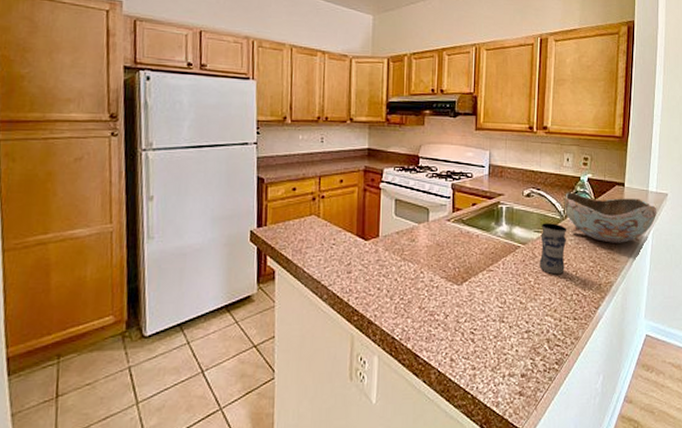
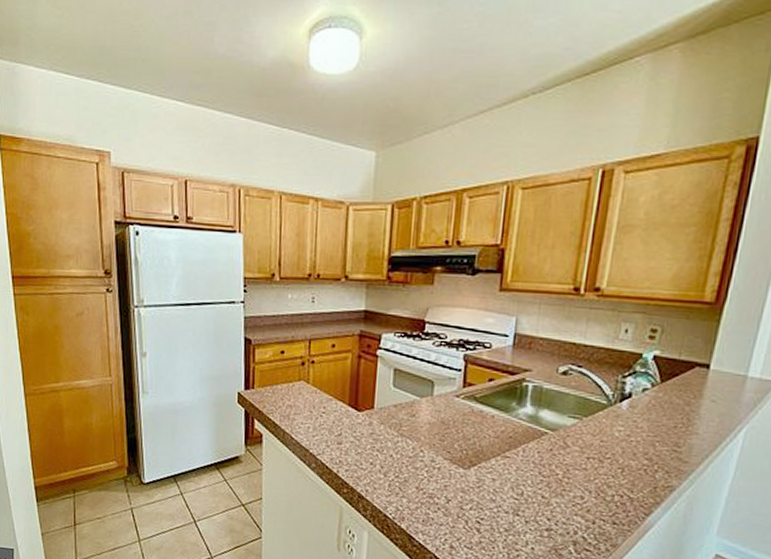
jar: present [539,223,567,275] -> none [571,408,616,471]
bowl: present [565,192,657,243] -> none [615,372,758,441]

